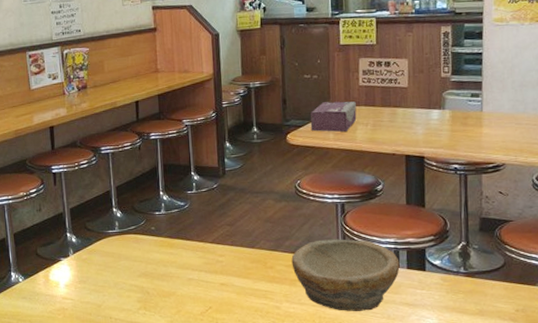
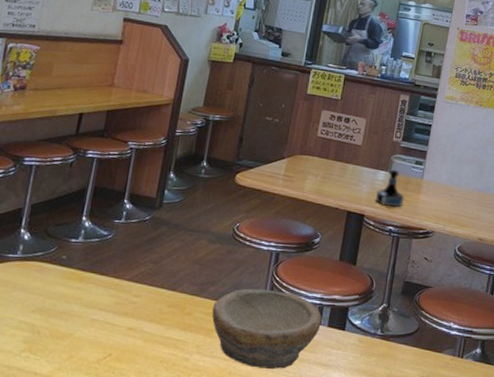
tissue box: present [310,101,357,132] -> none [261,147,311,179]
tequila bottle: none [433,106,466,145] -> present [376,169,405,208]

